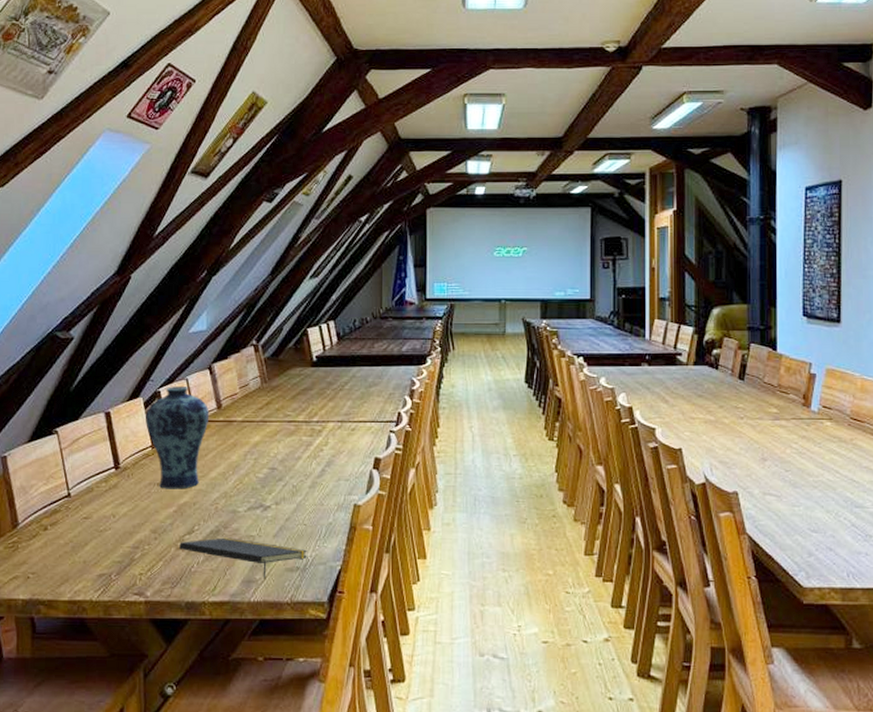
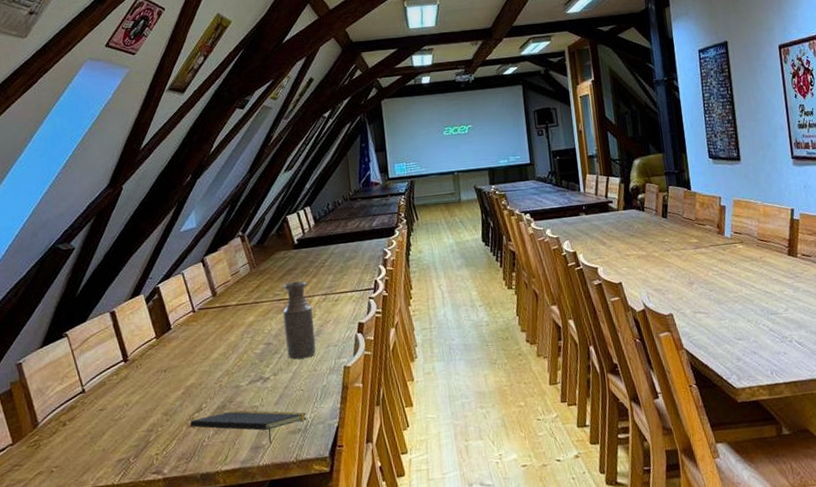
vase: present [146,385,210,489] -> none [148,279,206,374]
bottle: none [292,403,326,490] -> present [283,281,316,360]

